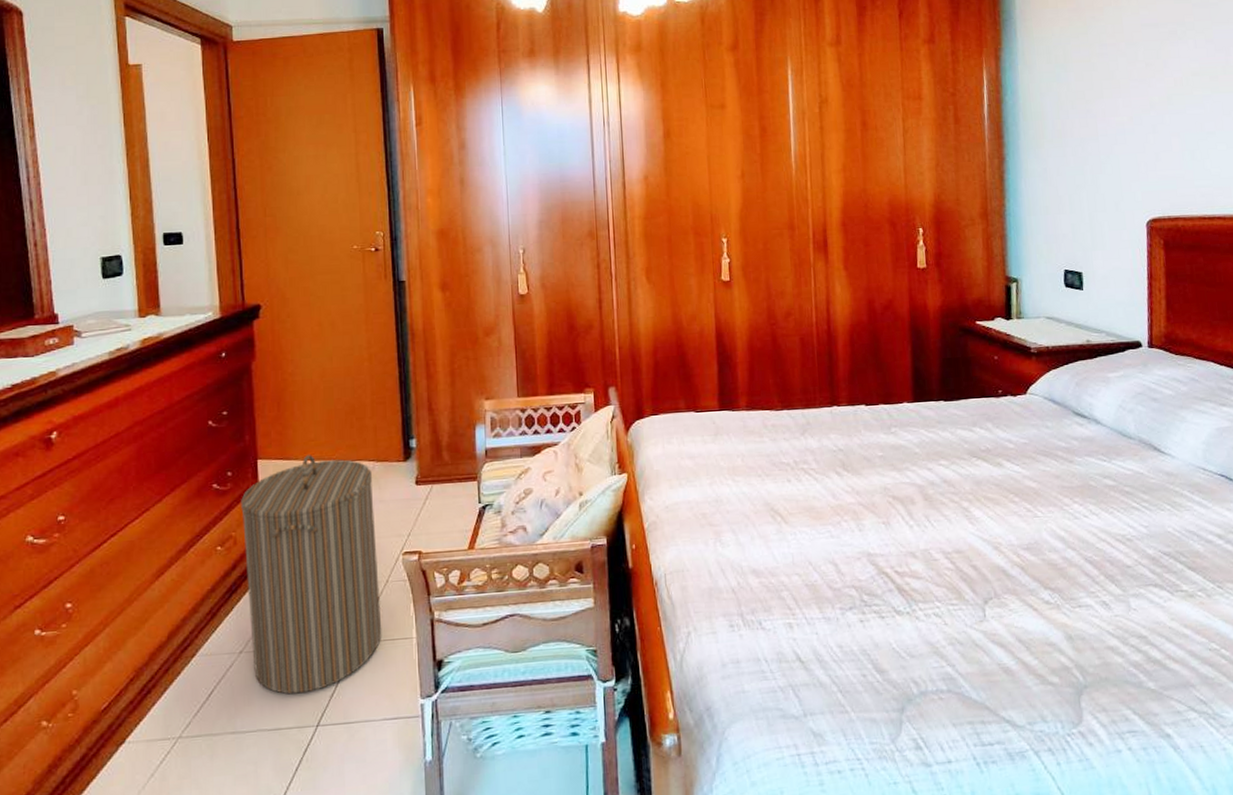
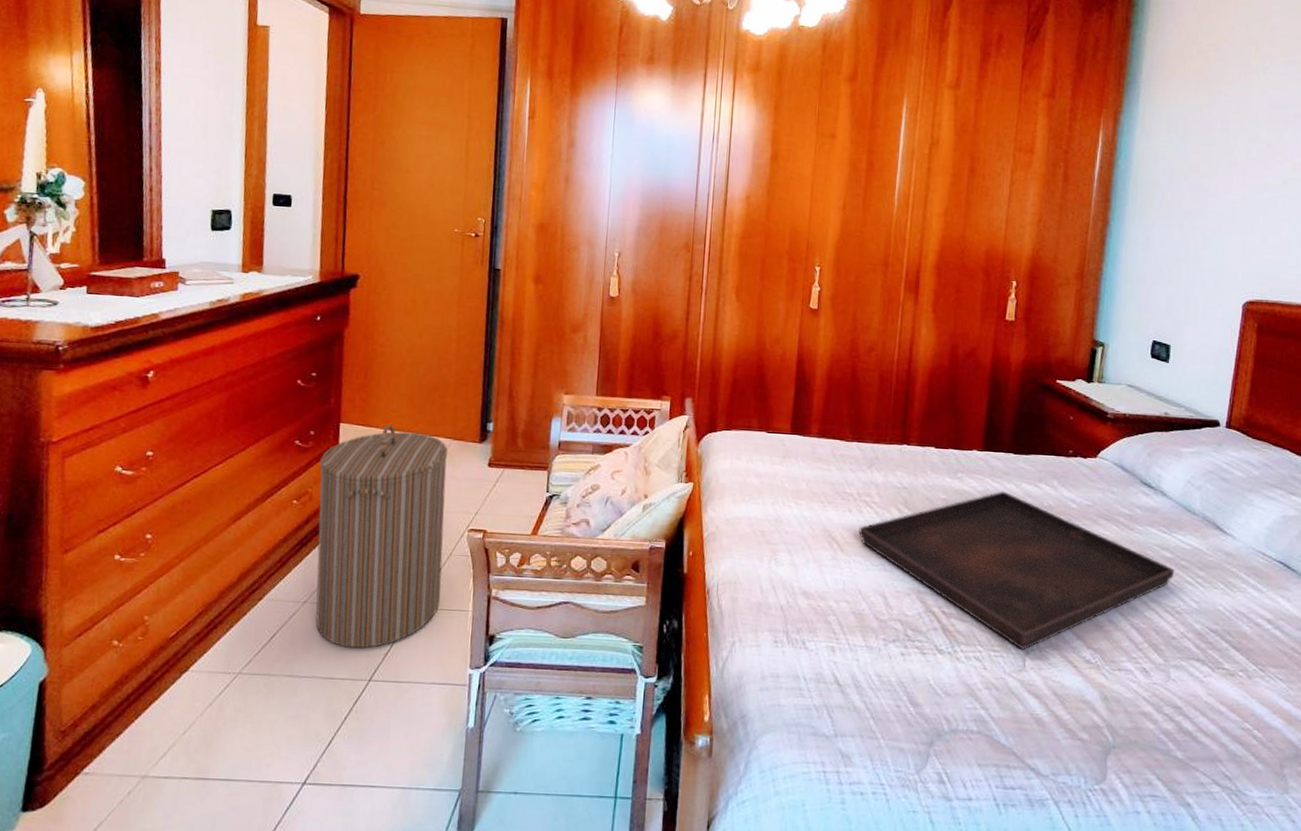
serving tray: none [800,440,1120,600] -> present [858,491,1175,650]

